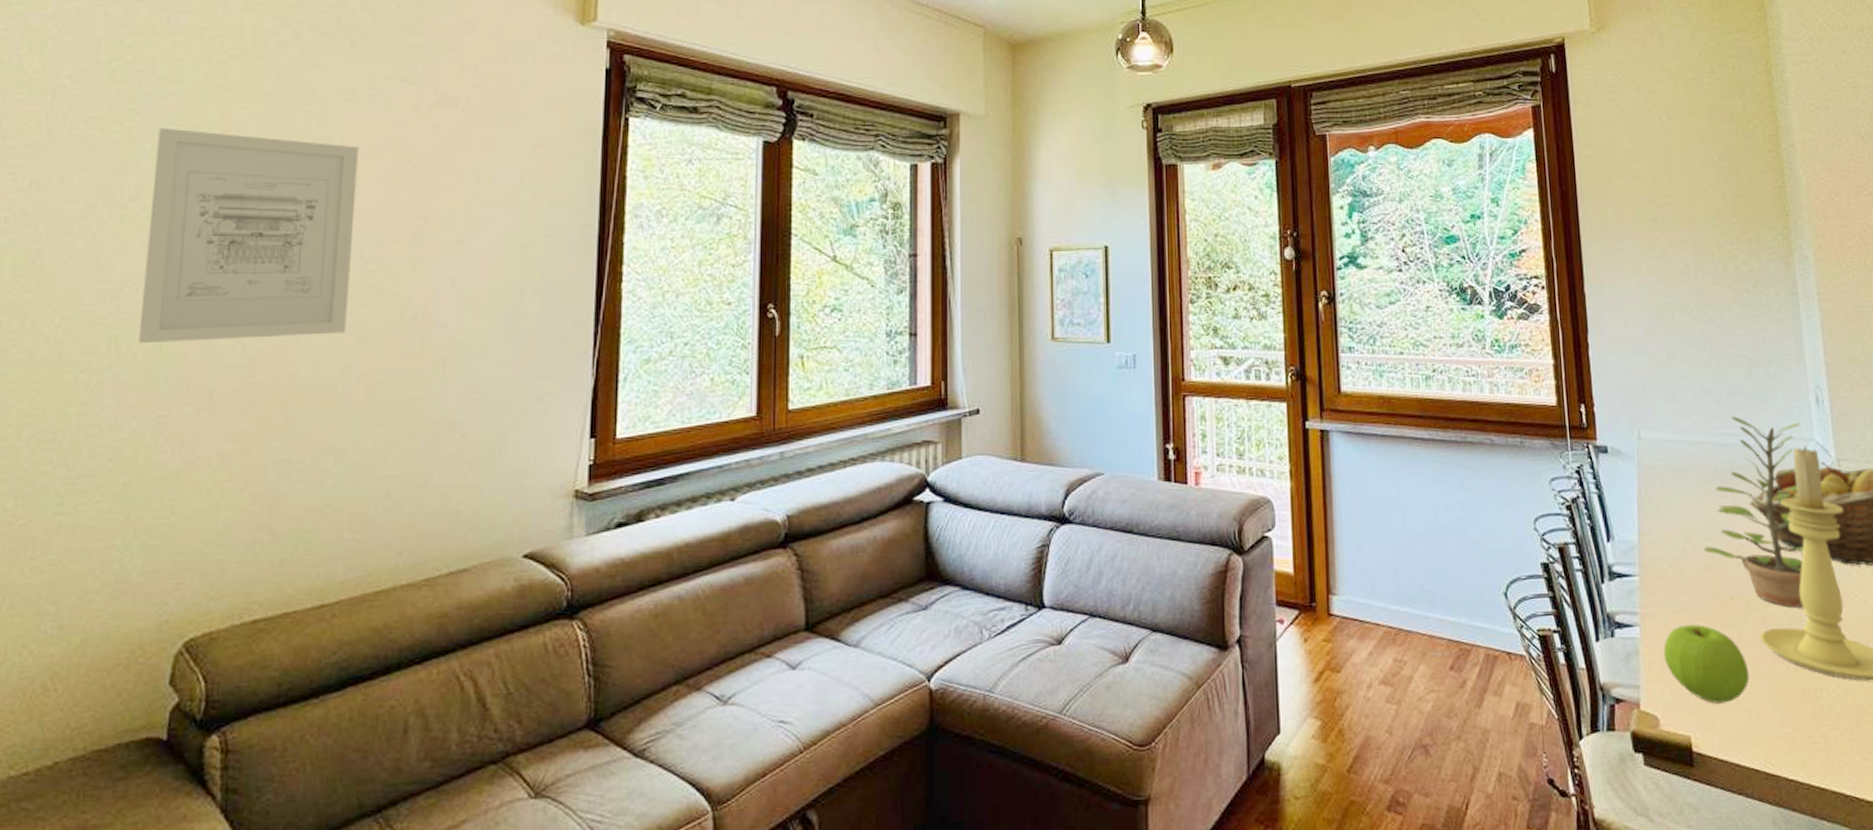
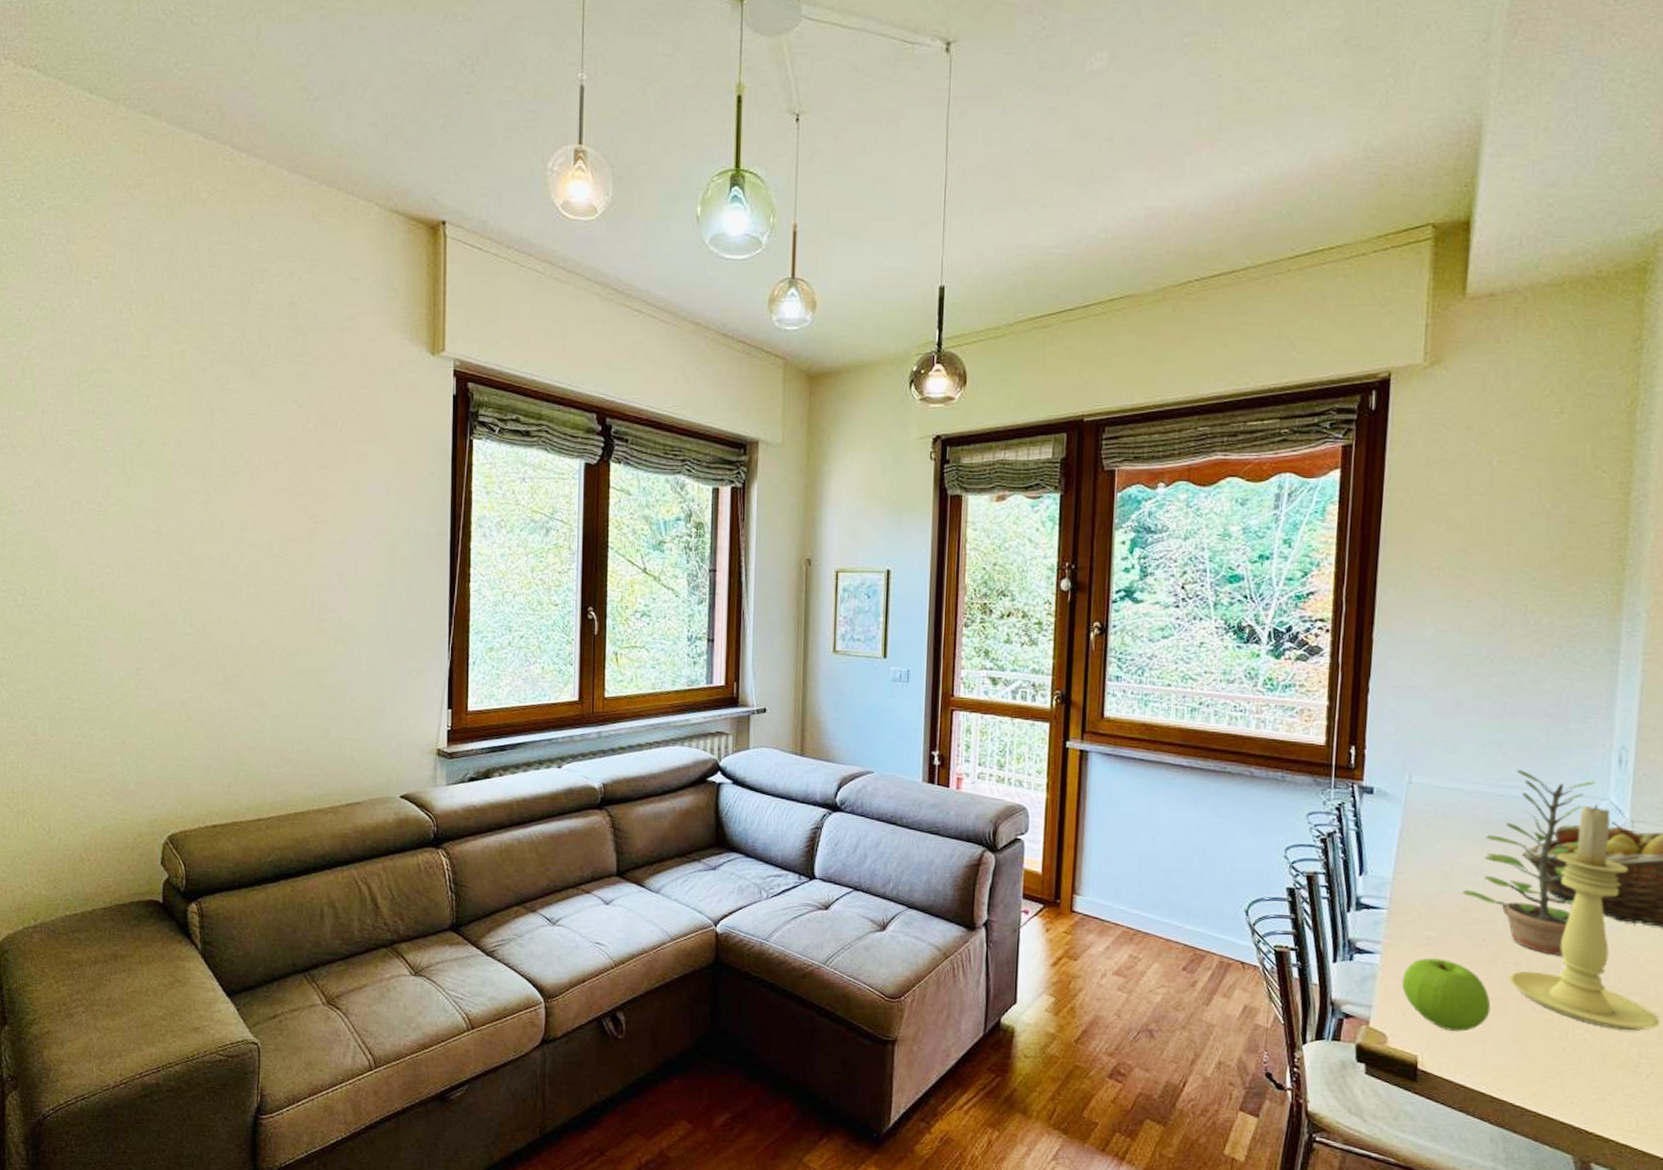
wall art: present [138,127,359,344] -> none [118,440,264,613]

